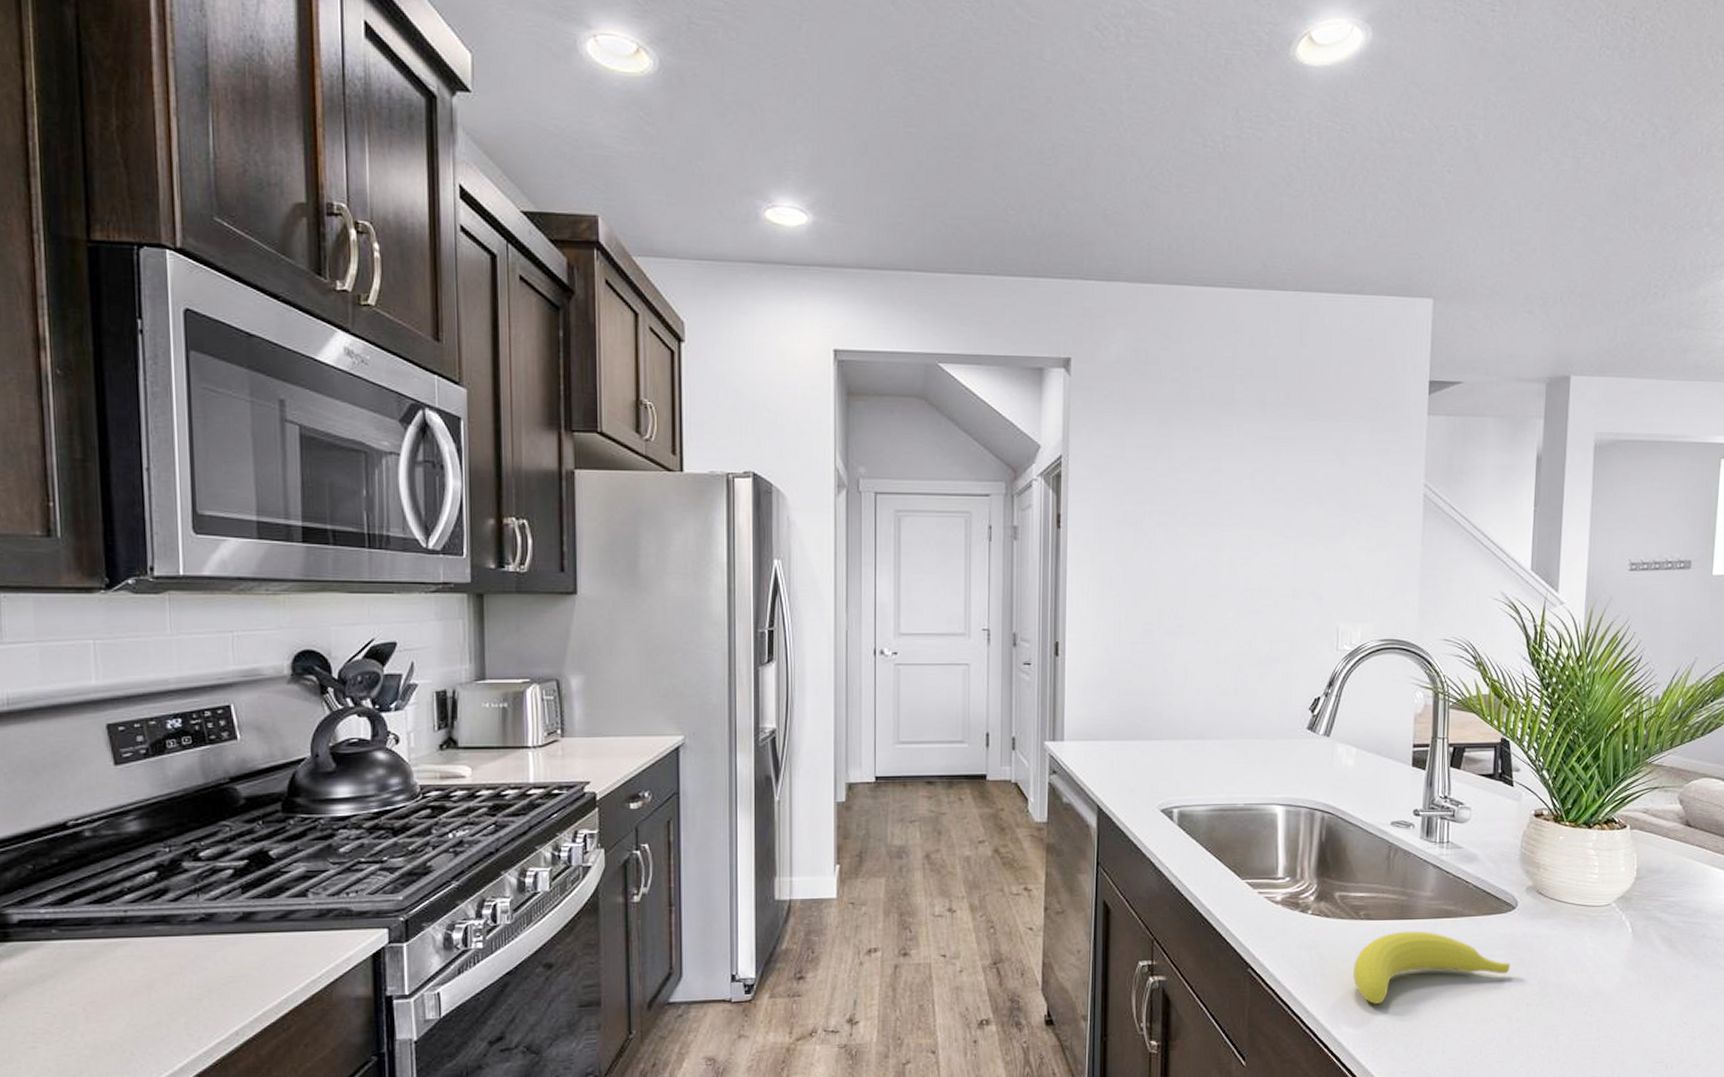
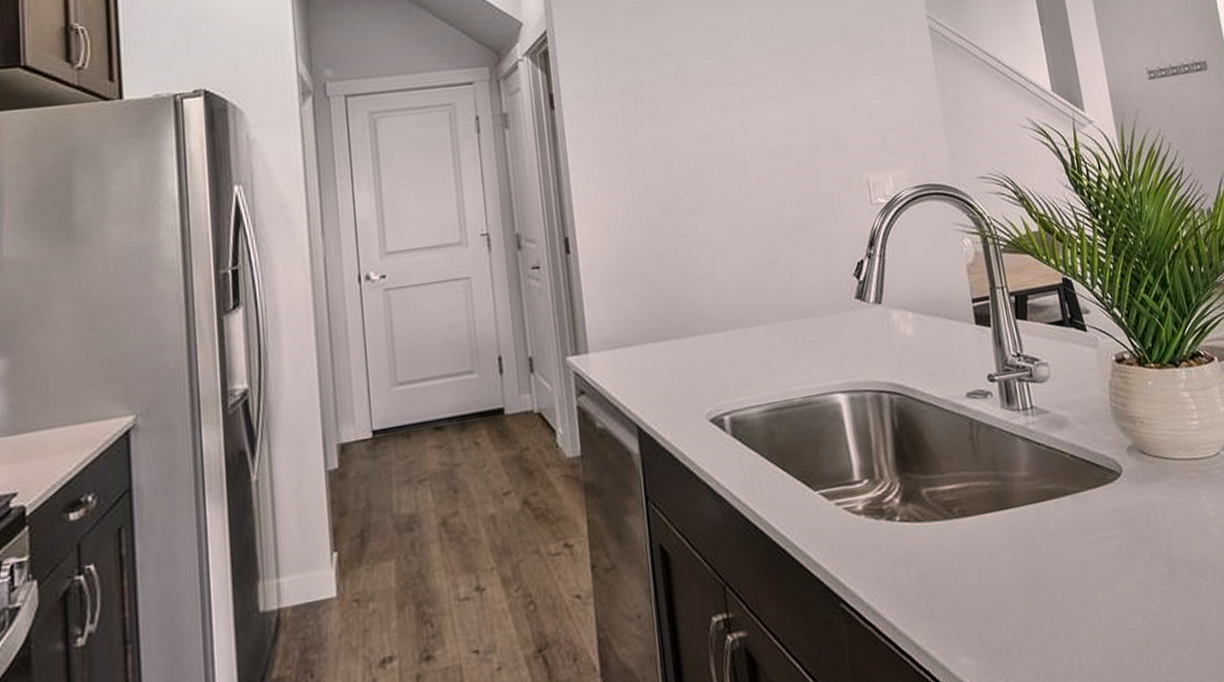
fruit: present [1353,931,1510,1004] -> none [958,520,1132,623]

